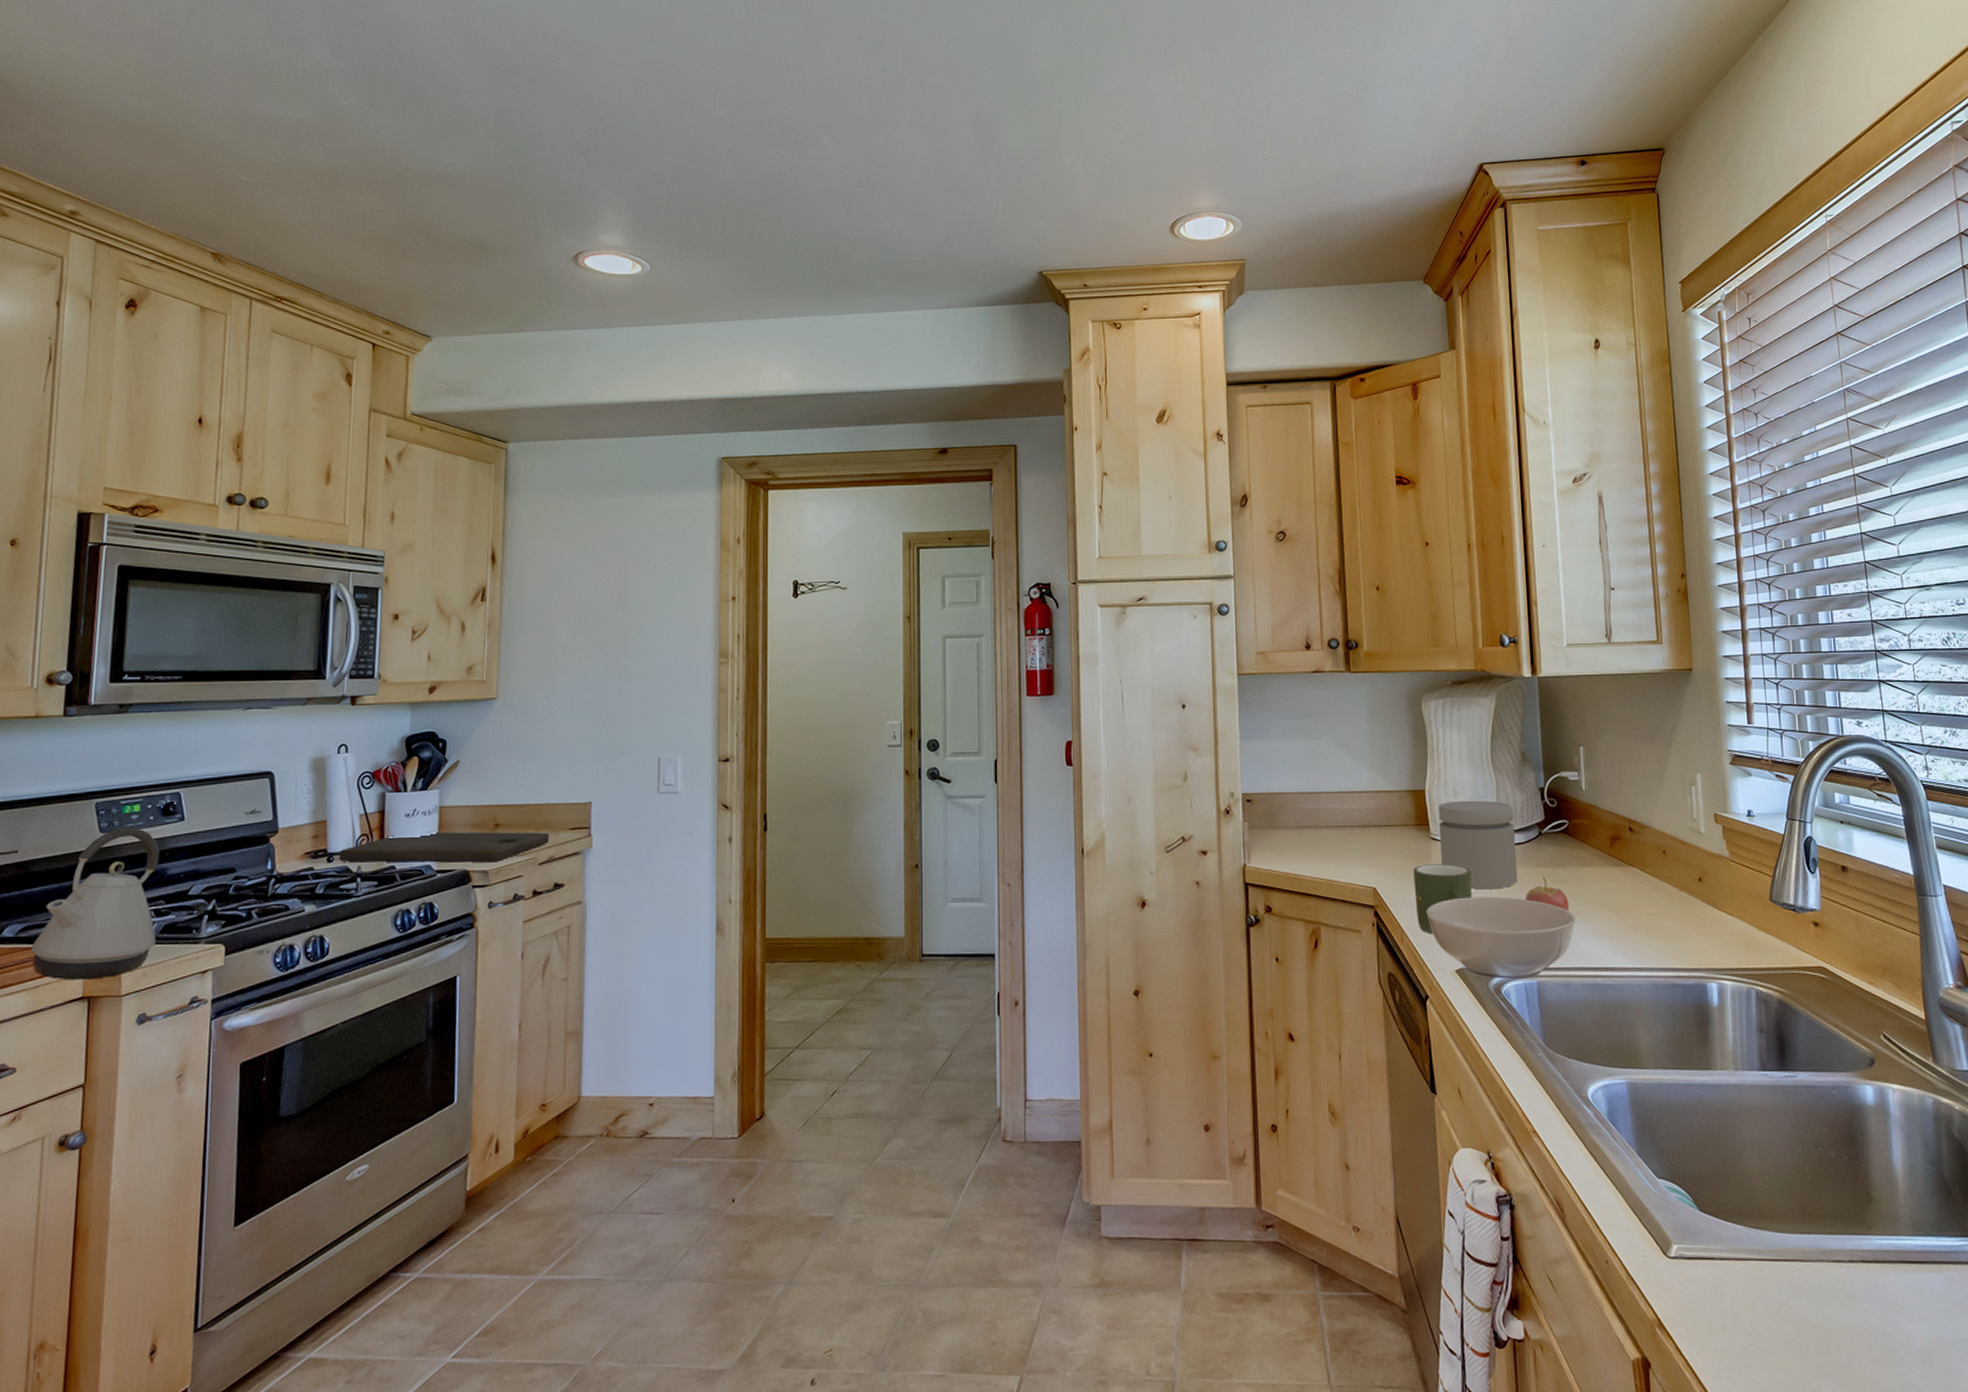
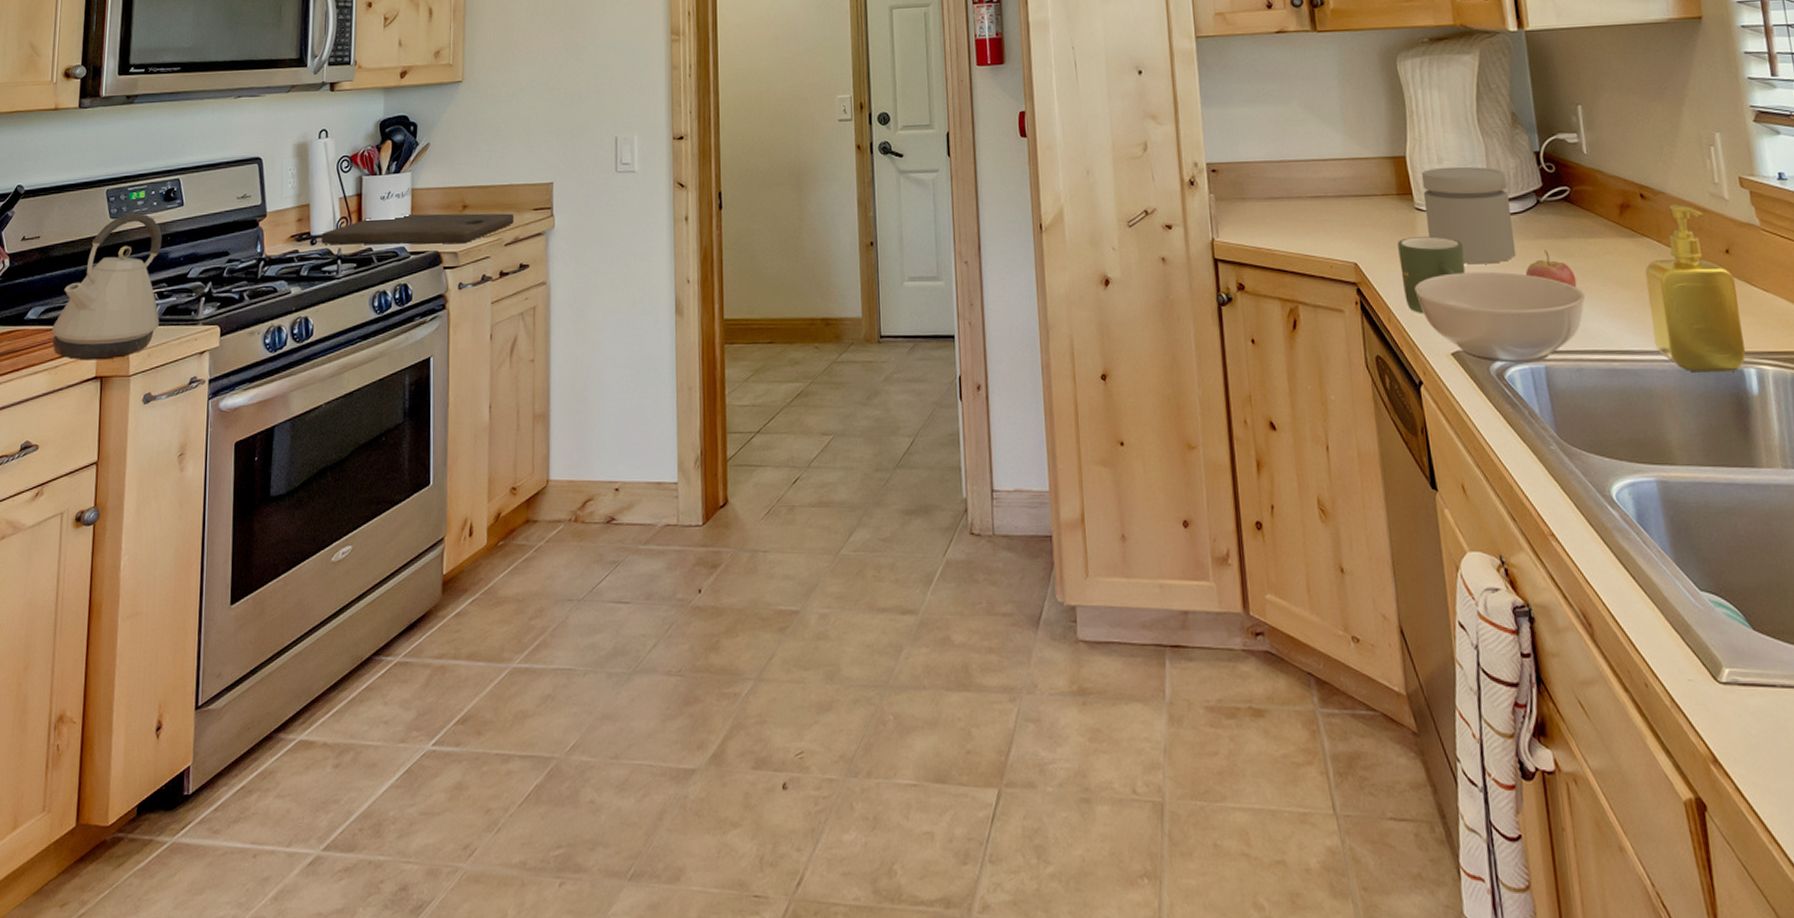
soap dispenser: none [1628,837,1709,987] -> present [1645,204,1746,372]

